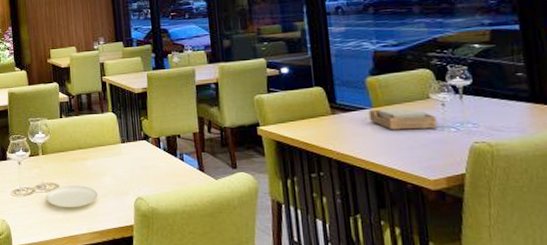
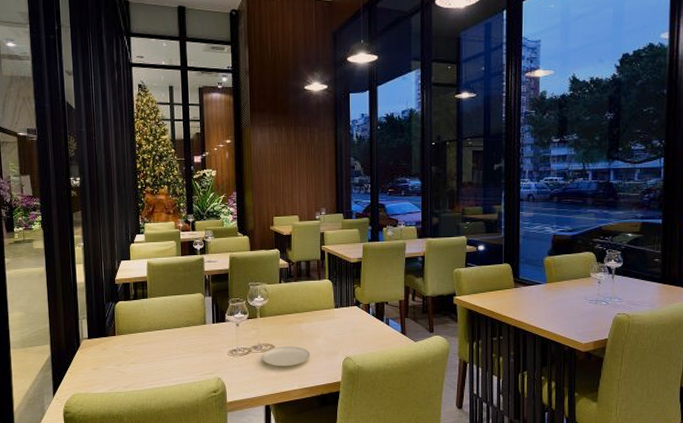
napkin holder: present [368,108,438,130] -> none [543,284,593,302]

